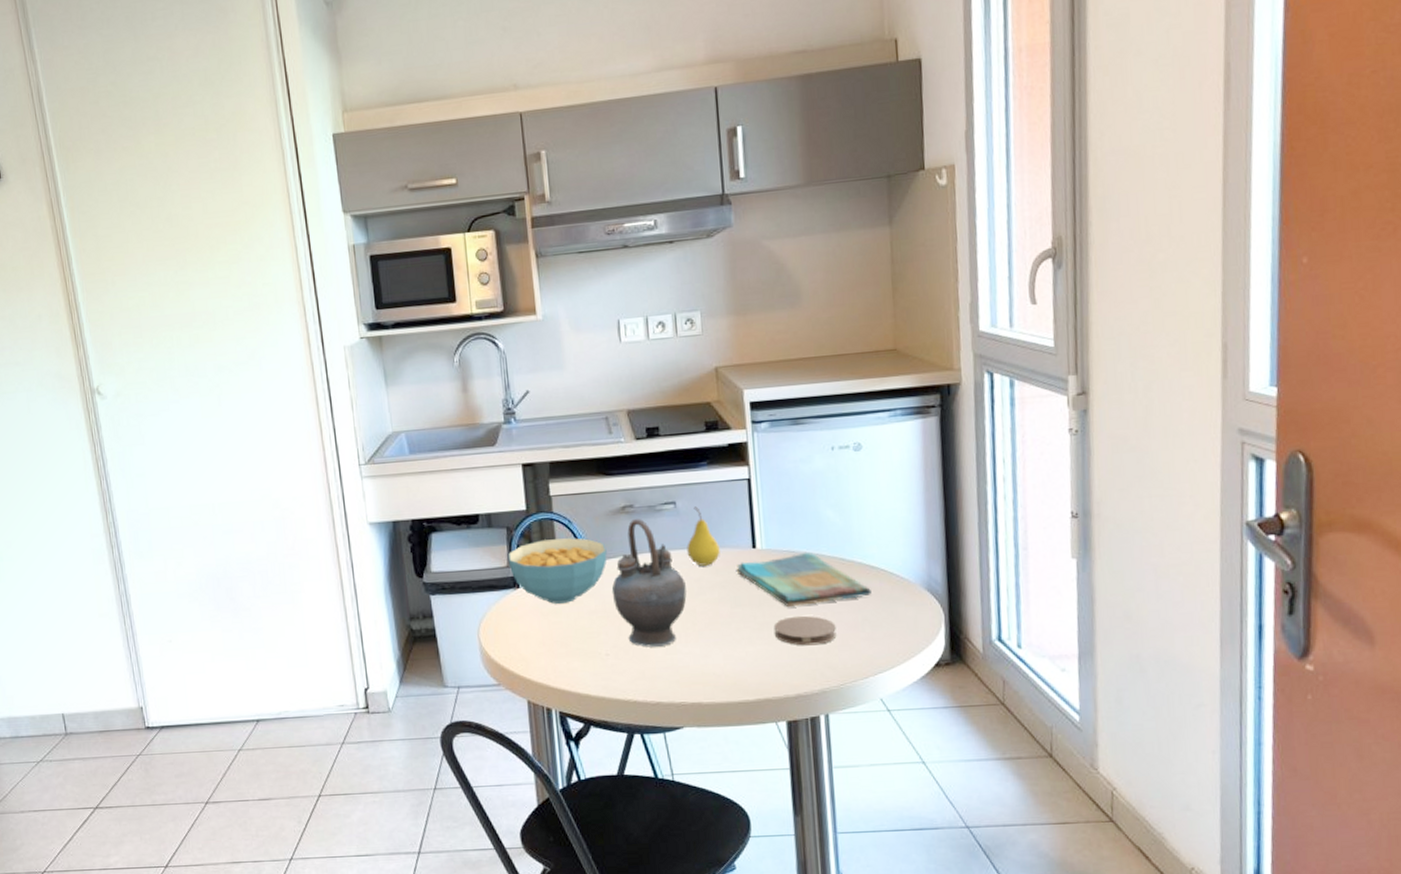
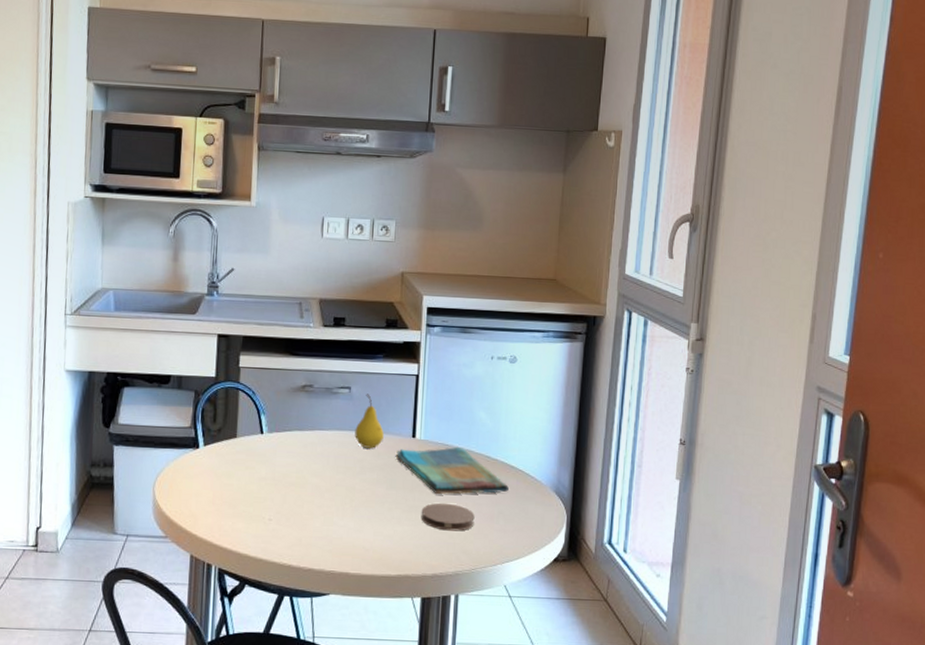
cereal bowl: present [507,538,607,604] -> none [191,406,283,468]
teapot: present [611,518,687,647] -> none [282,397,350,518]

